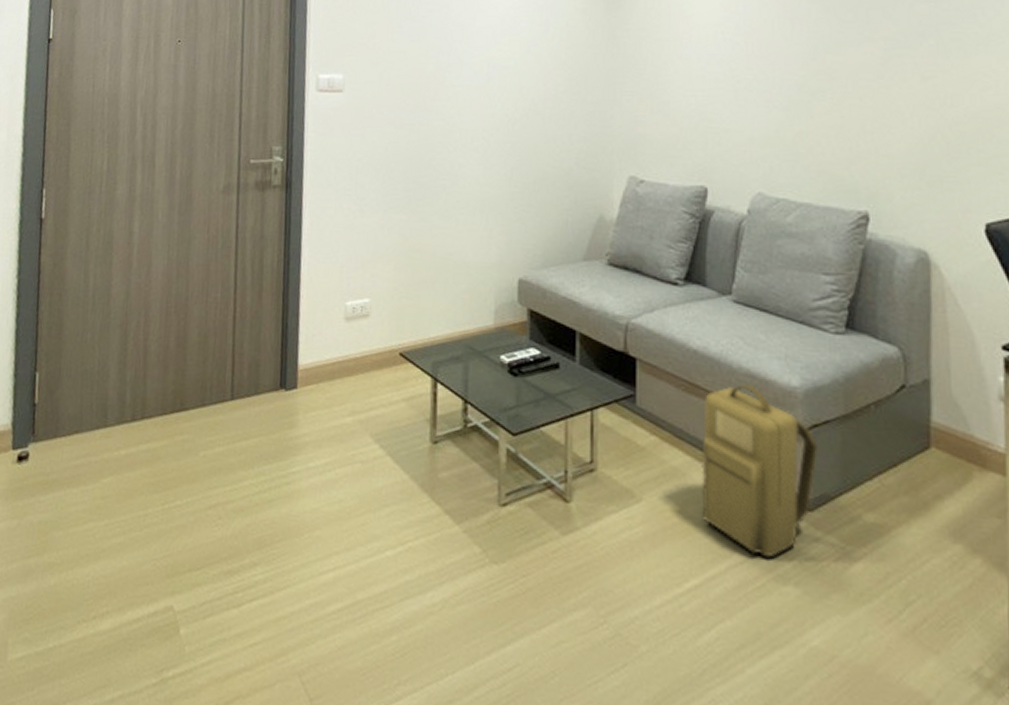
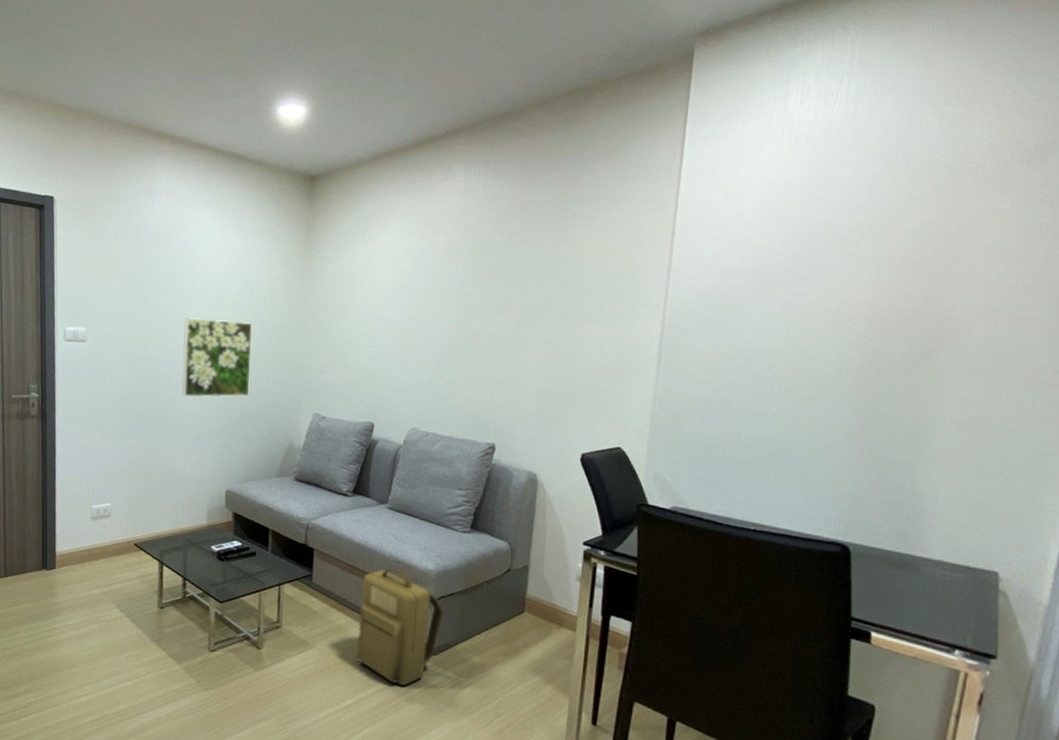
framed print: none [461,60,548,159] -> present [182,318,252,398]

